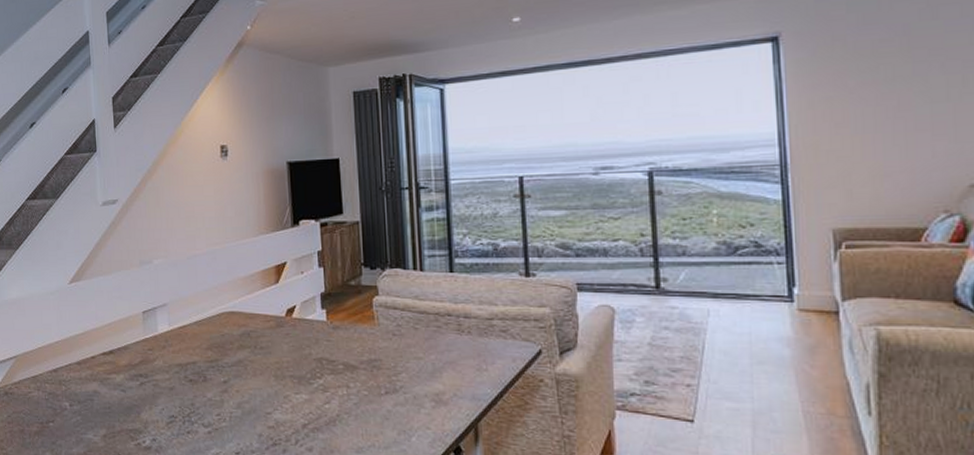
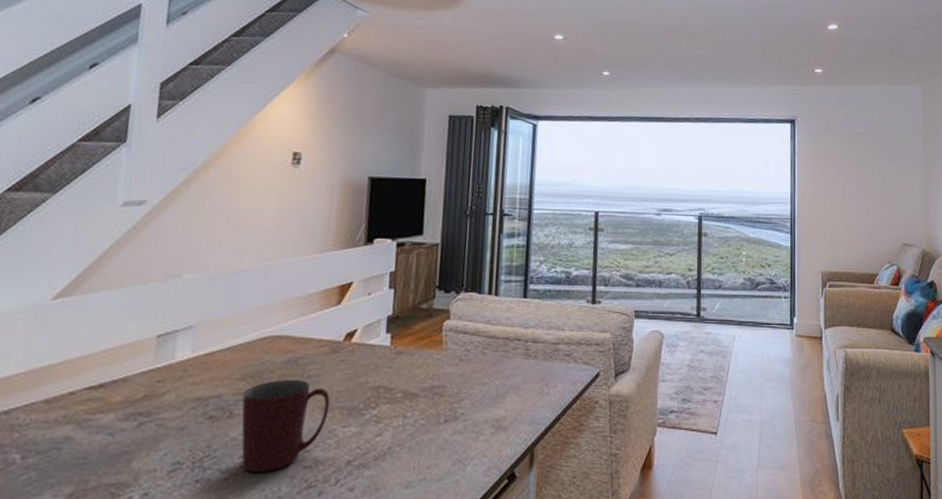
mug: none [212,350,282,429] -> present [241,379,330,472]

